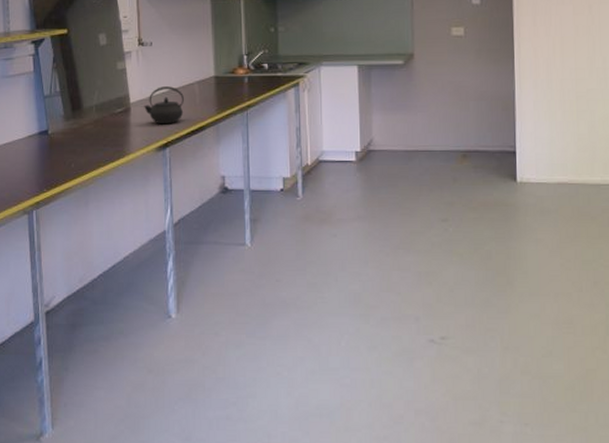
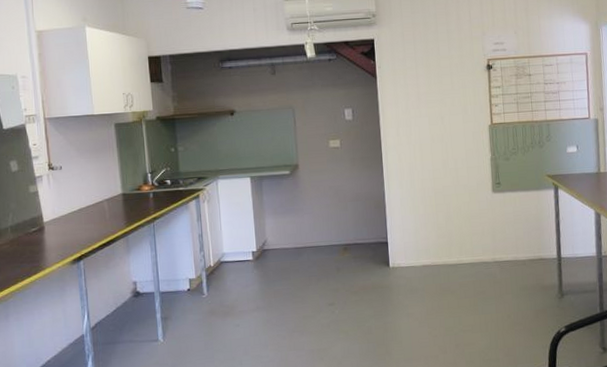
kettle: present [144,86,184,125] -> none [57,205,95,240]

